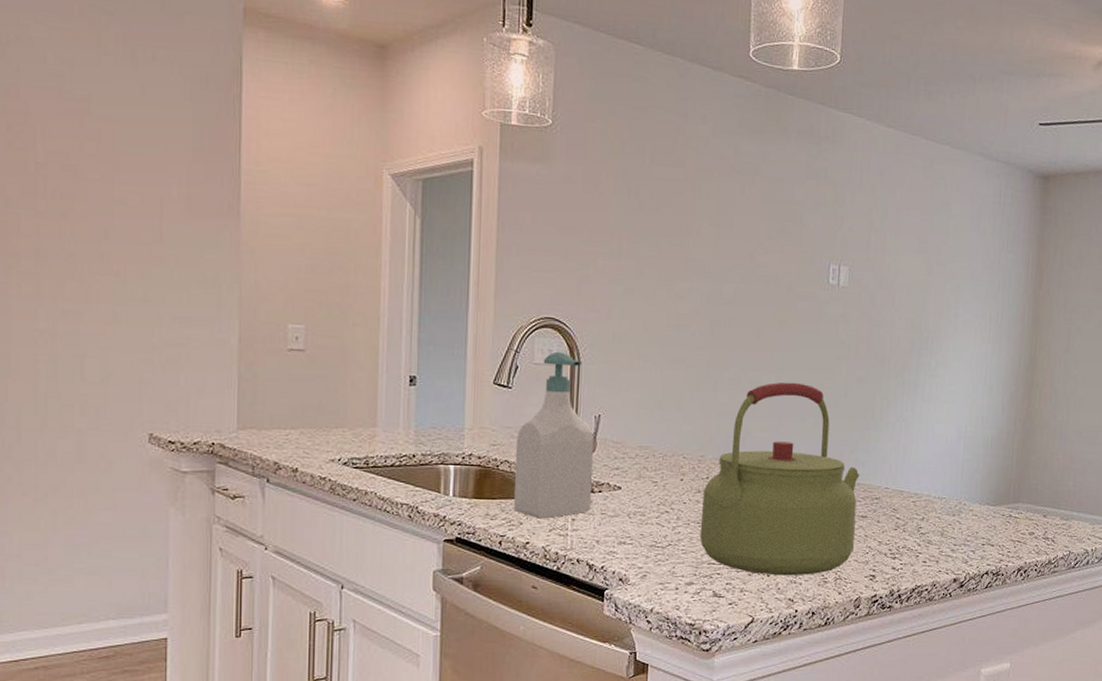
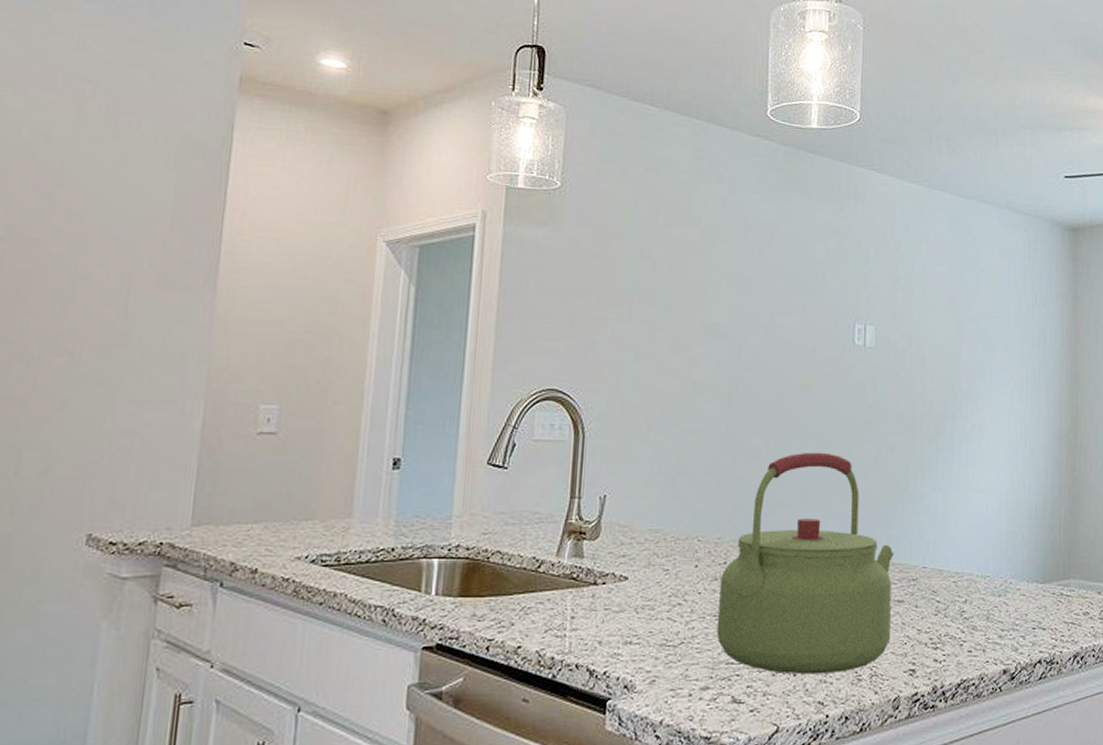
soap bottle: present [513,351,594,519] -> none [504,426,598,618]

